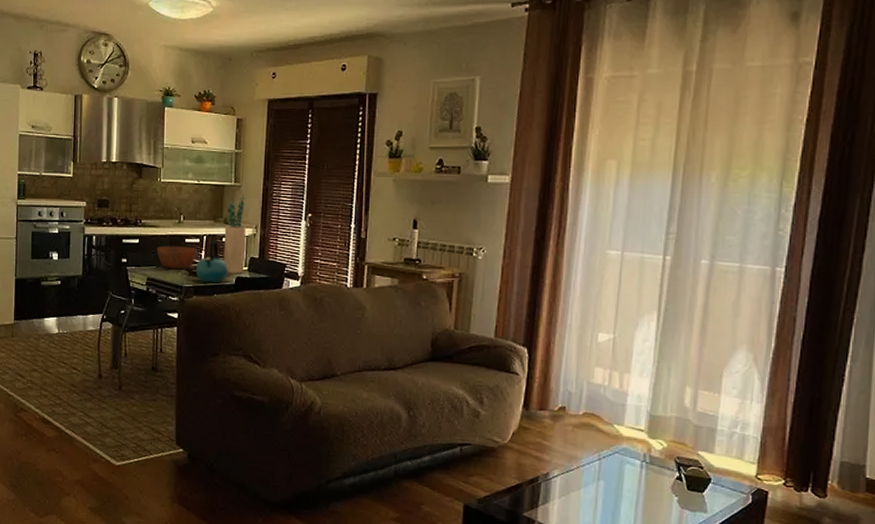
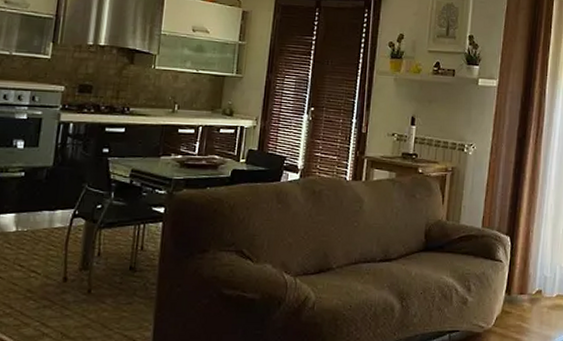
bowl: present [156,246,198,270] -> none [144,136,192,161]
kettle: present [195,240,228,283] -> none [187,131,224,176]
vase: present [223,194,246,274] -> none [219,86,246,167]

